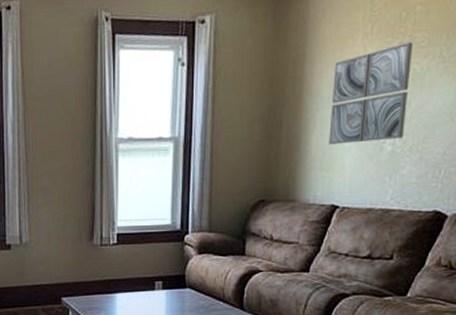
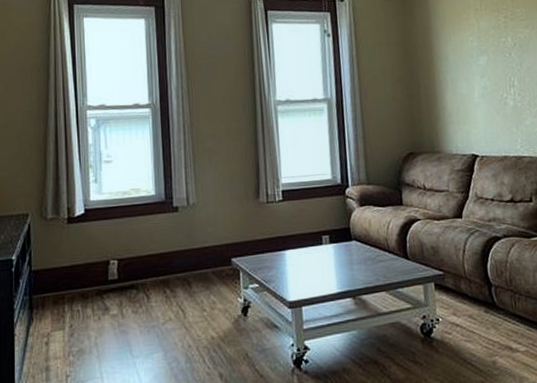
wall art: present [329,42,414,144] -> none [456,16,522,101]

